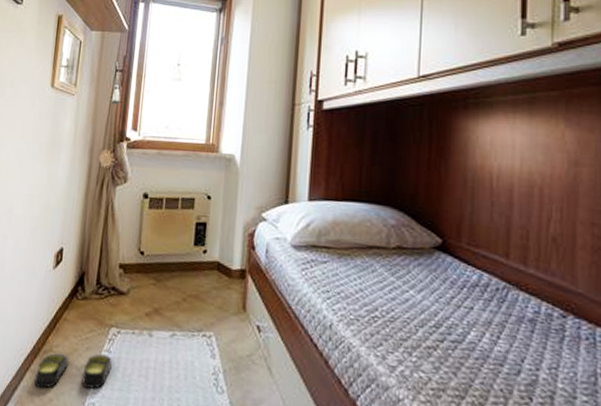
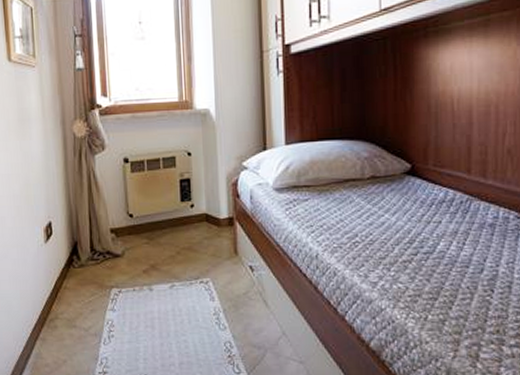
slippers: present [34,352,112,389] -> none [45,313,118,352]

